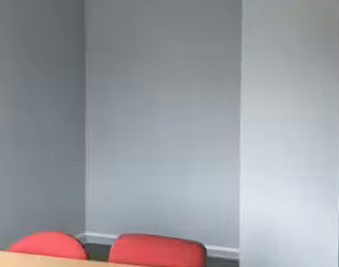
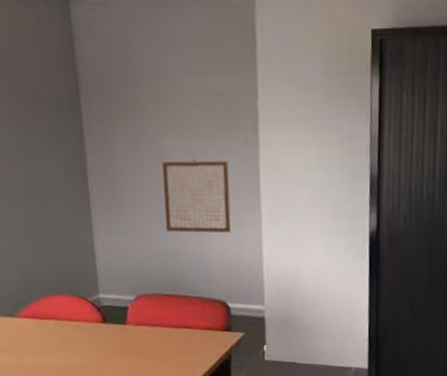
wall art: none [151,111,212,179] -> present [162,158,231,233]

